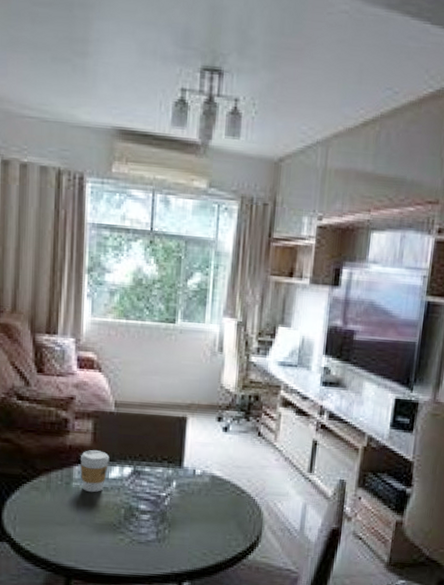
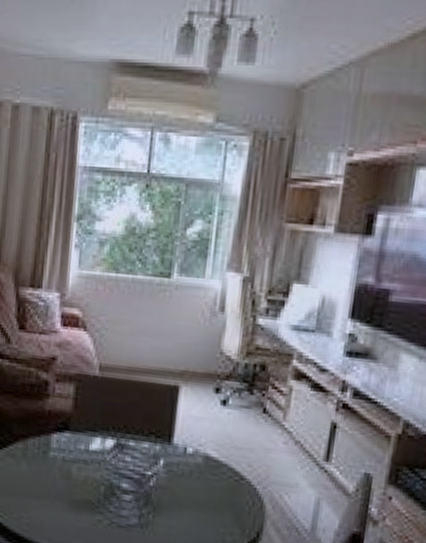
coffee cup: present [80,450,110,493] -> none [58,417,91,465]

